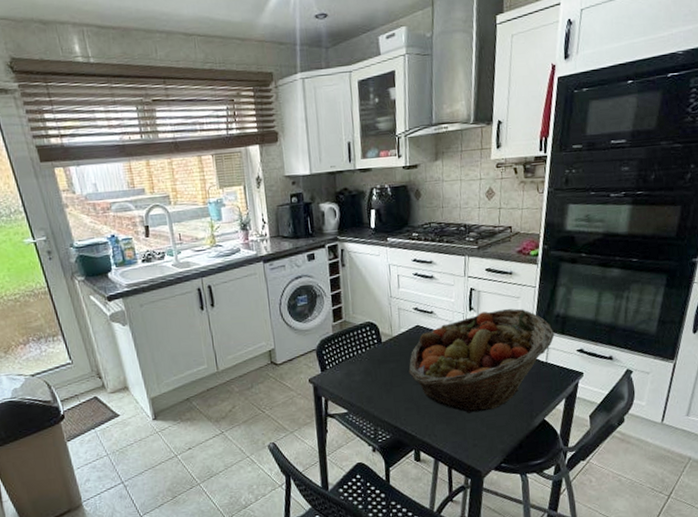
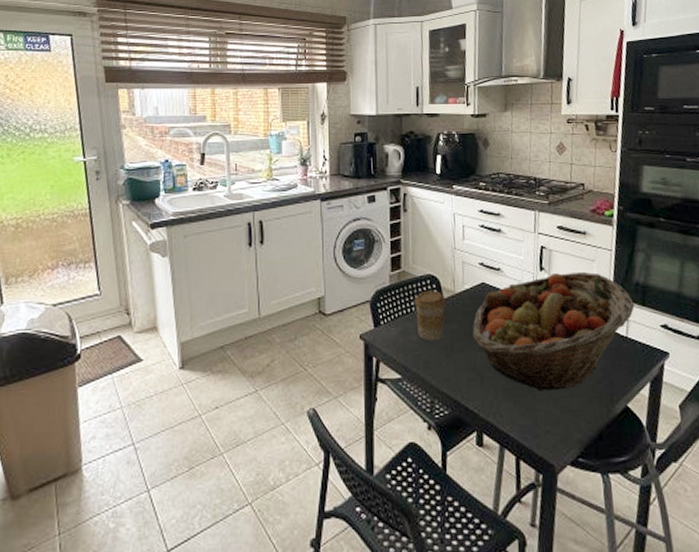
coffee cup: none [355,335,385,380] -> present [414,290,446,342]

